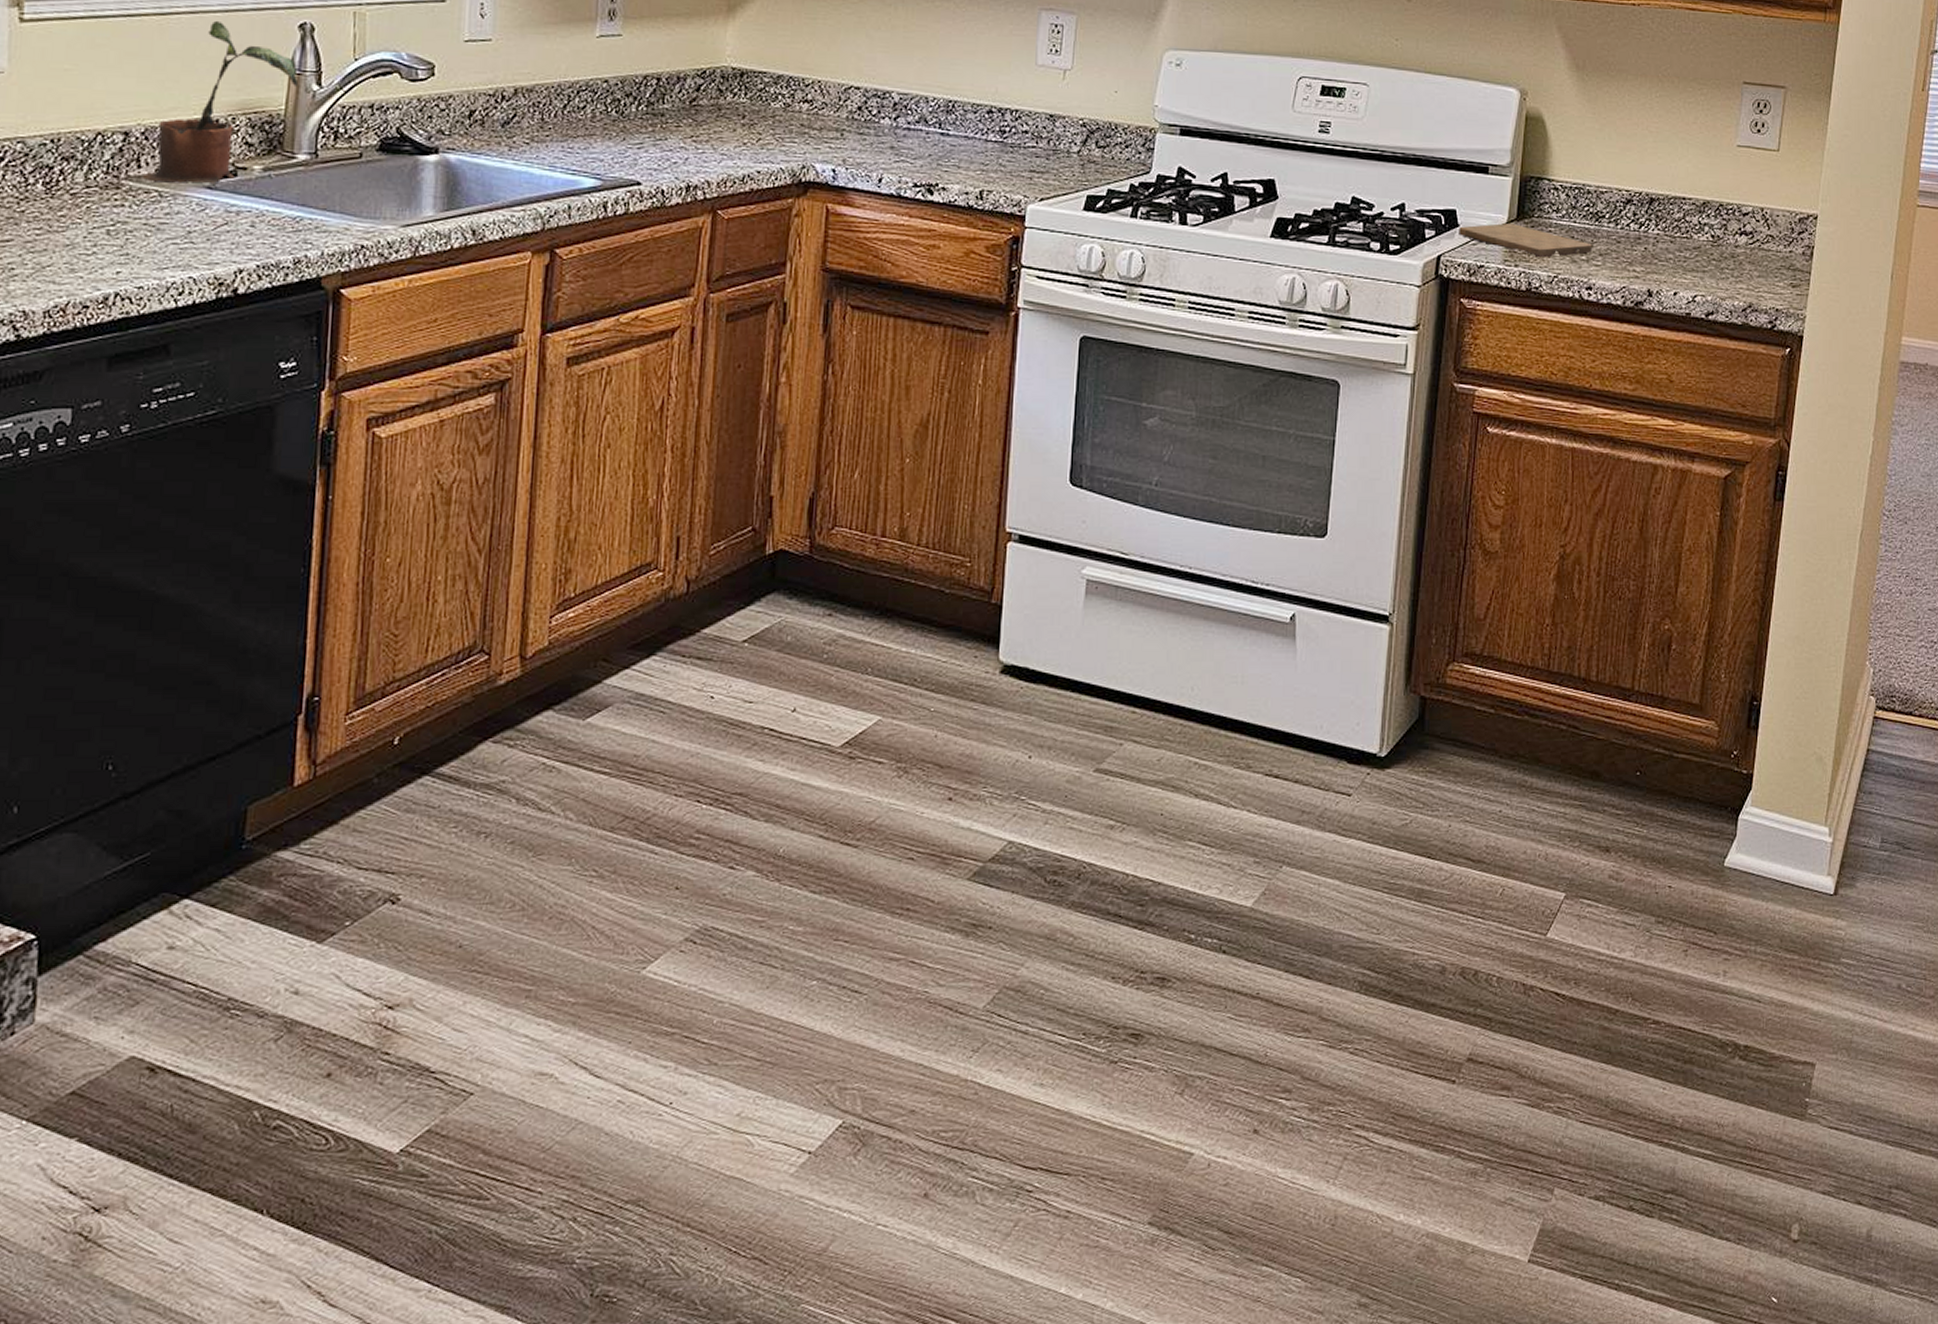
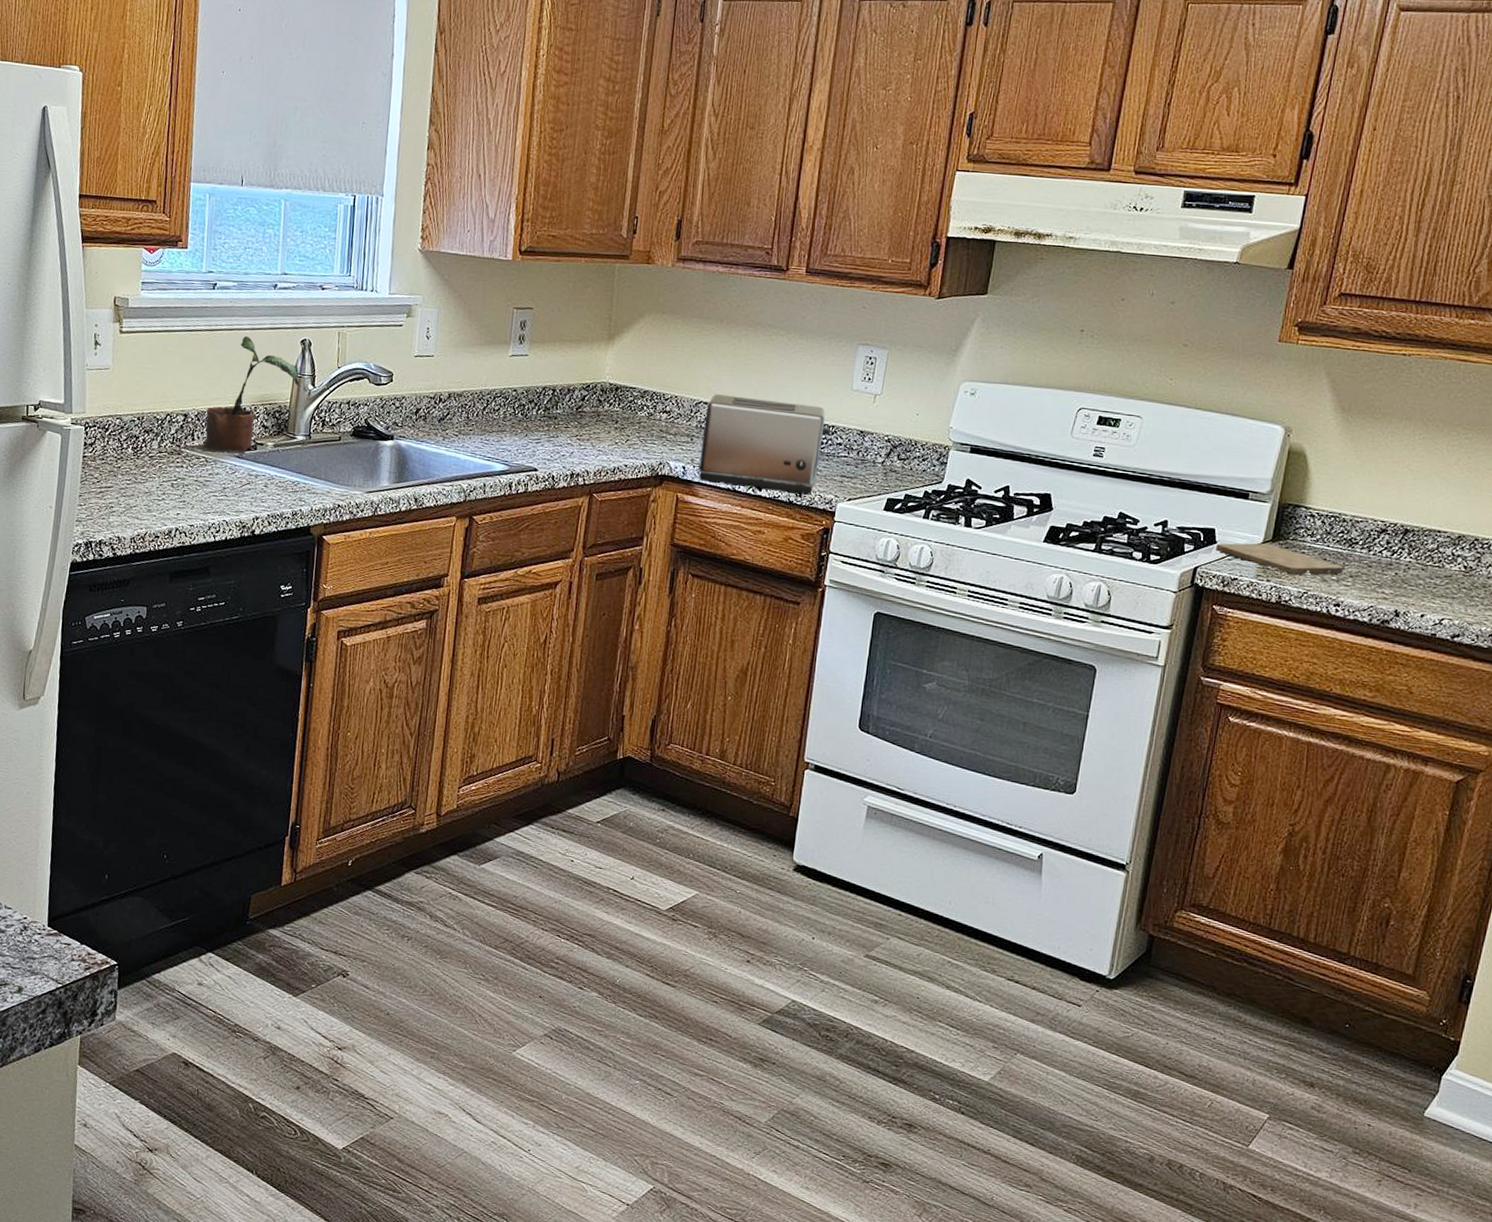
toaster: none [851,76,1014,197] -> present [697,394,831,495]

